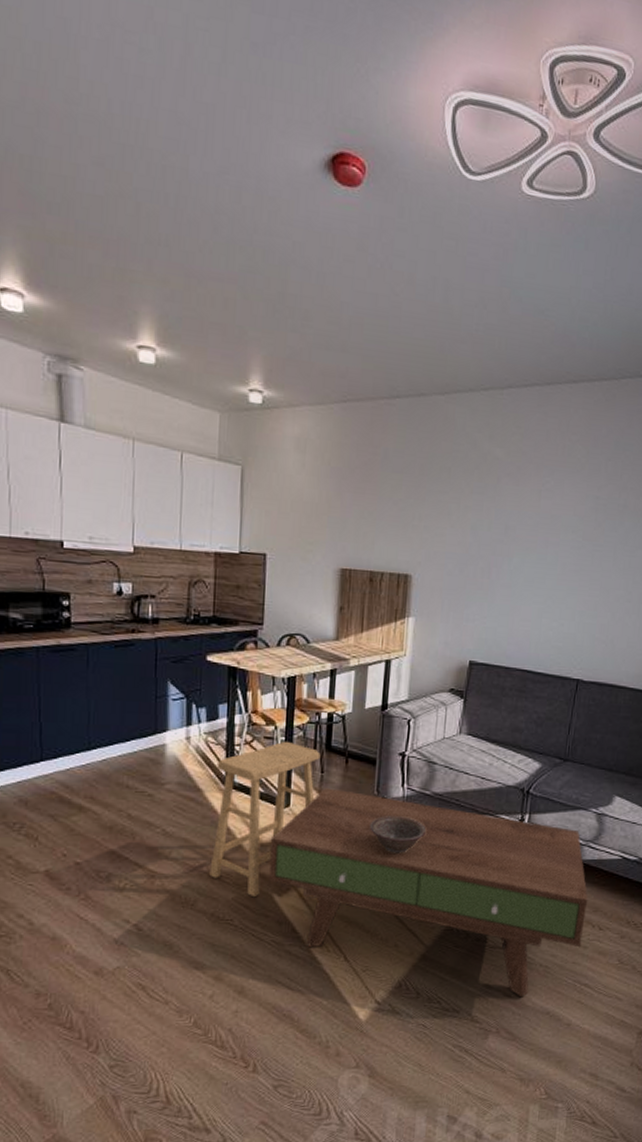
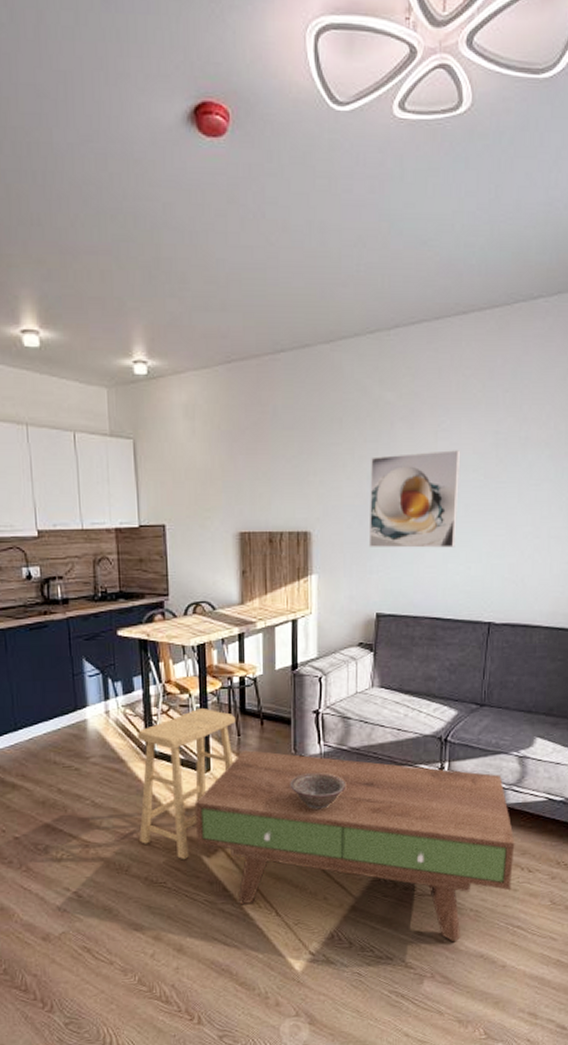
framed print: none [467,508,562,604] -> present [368,450,461,548]

